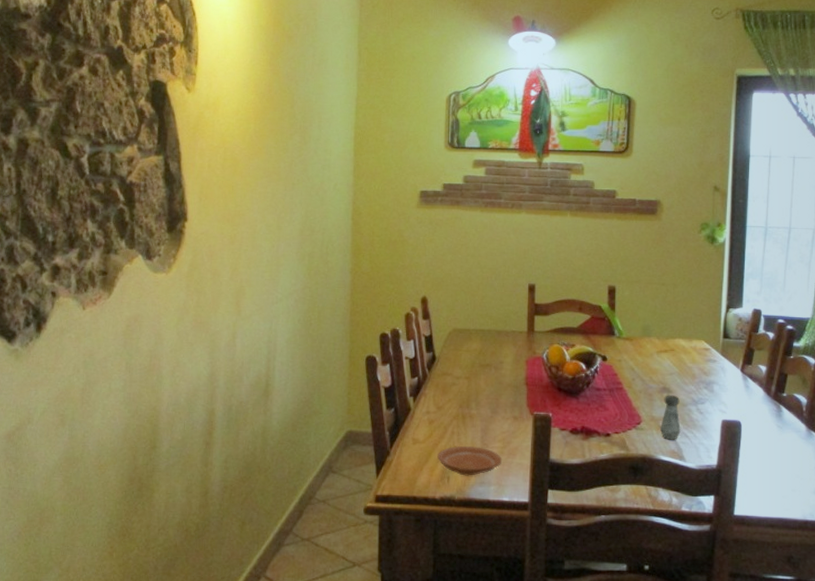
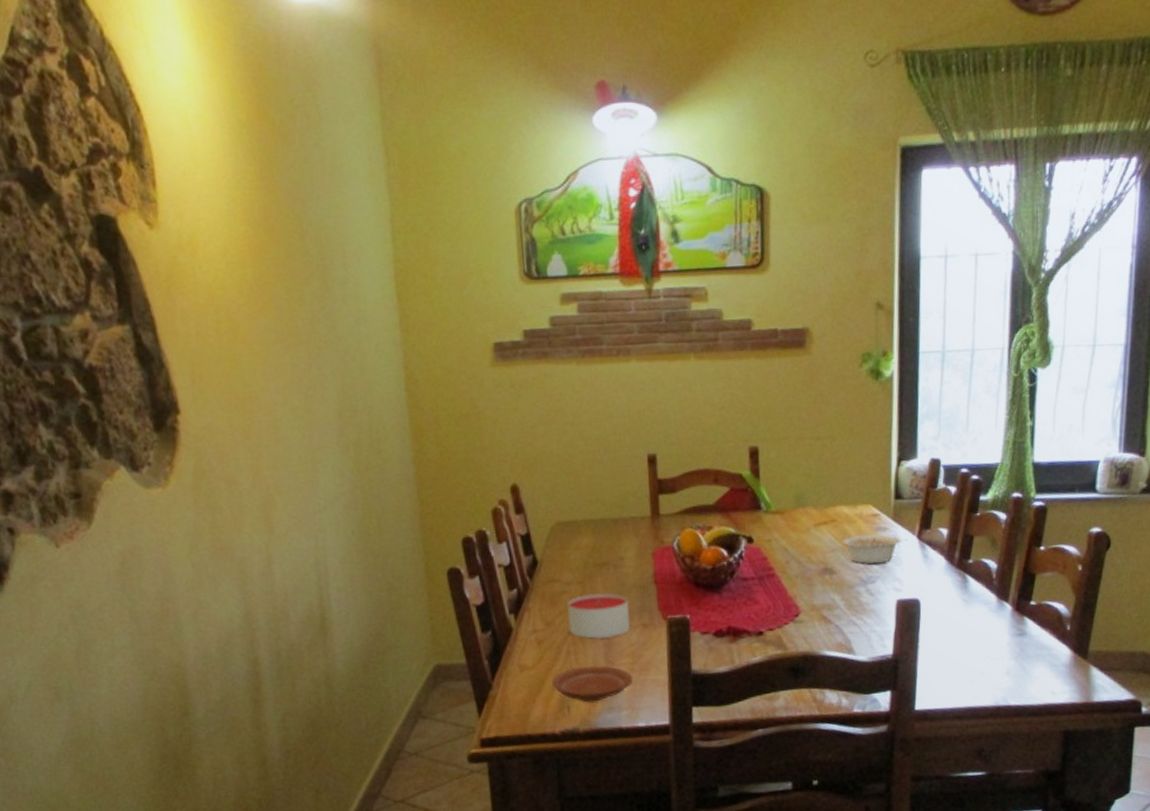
candle: none [455,388,503,425] -> present [567,593,630,639]
salt shaker: present [660,395,681,440] -> none [823,576,848,631]
legume: none [679,365,732,389] -> present [842,534,908,564]

